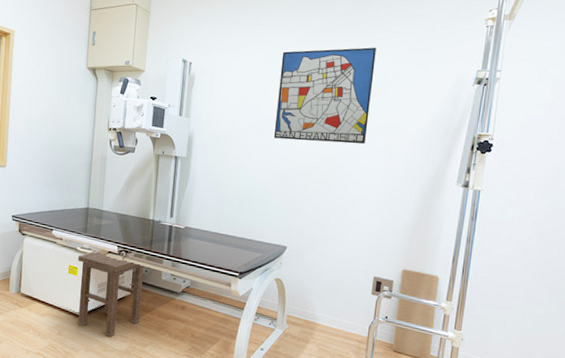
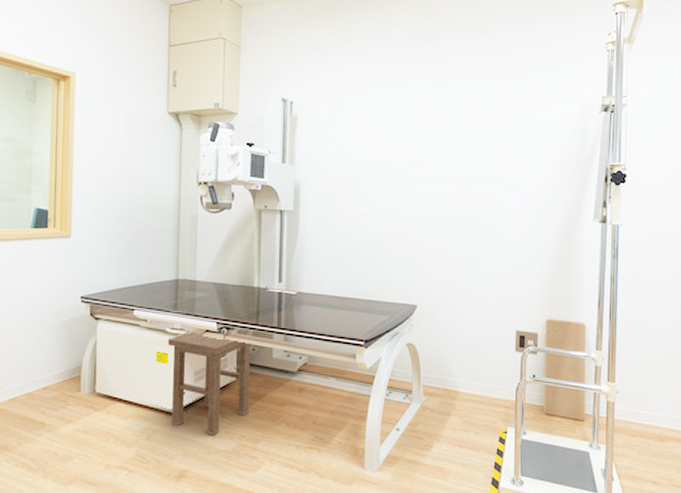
wall art: present [273,47,376,144] -> none [392,76,496,183]

